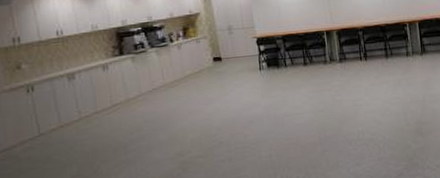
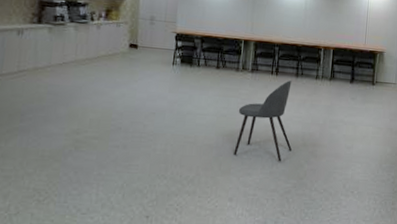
dining chair: none [334,63,396,148] -> present [234,80,292,162]

